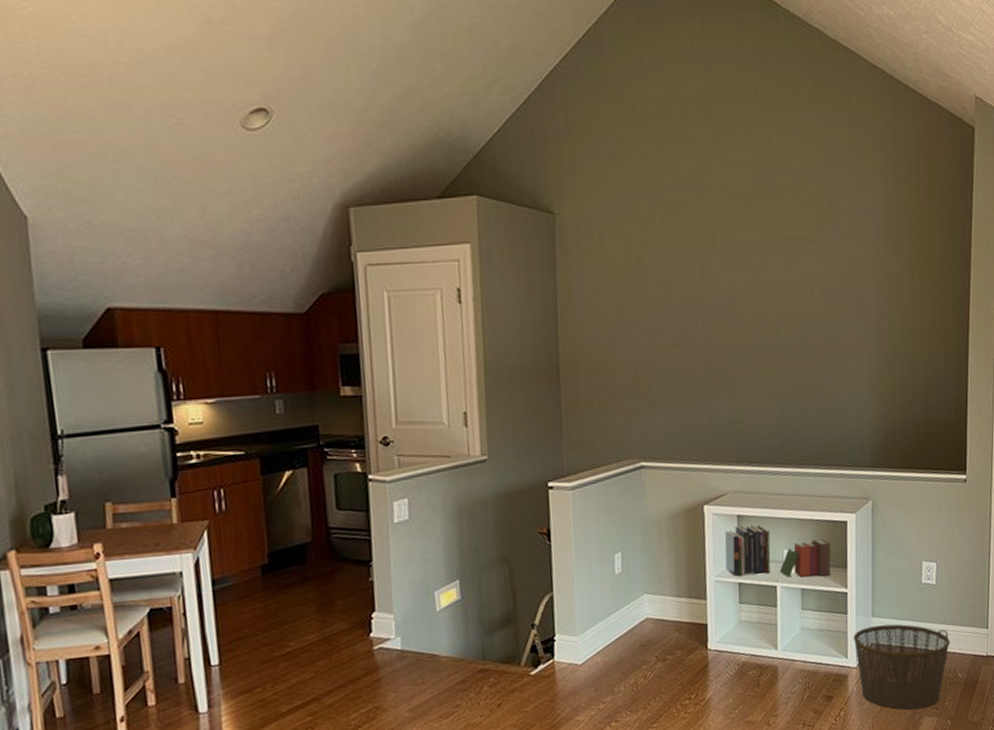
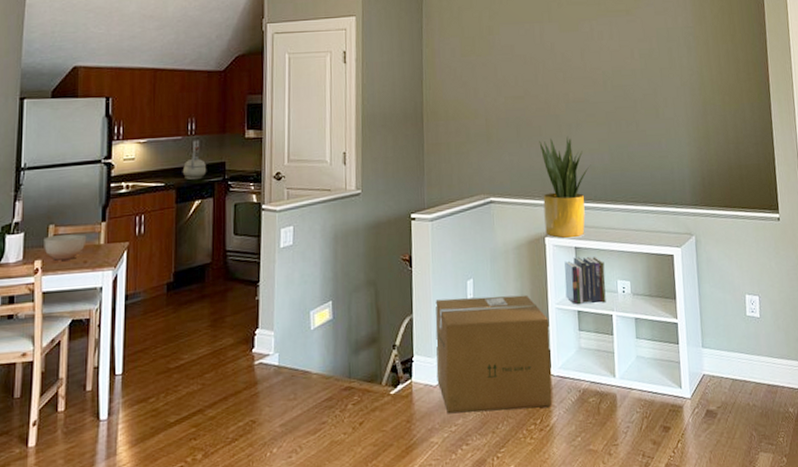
bowl: none [101,512,156,543] -> present [44,234,87,261]
kettle: none [265,406,297,448] -> present [182,145,207,181]
box: none [578,567,708,692] -> present [435,294,552,414]
planter: none [698,390,758,506] -> present [539,136,591,238]
books: present [779,539,831,577] -> none [614,271,661,307]
basket: present [853,624,950,710] -> none [686,355,779,445]

